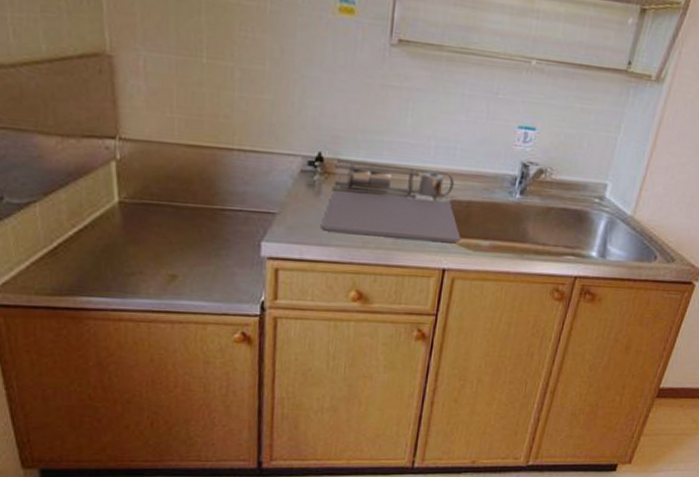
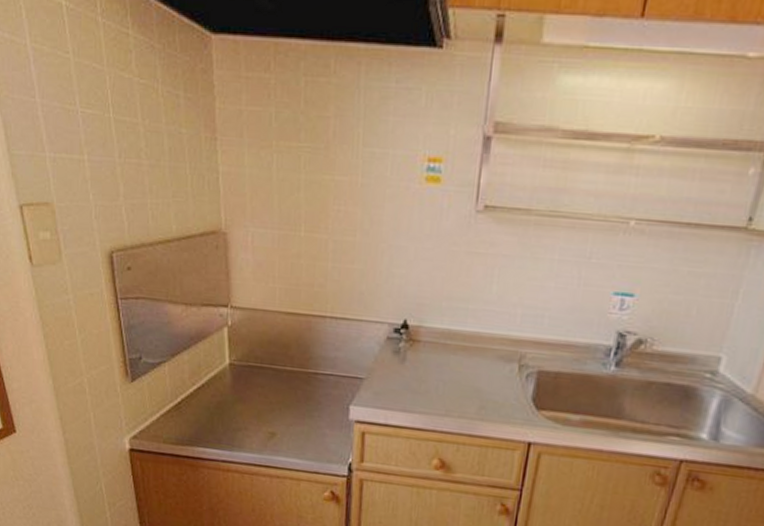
cutting board: present [321,189,460,244] -> none [406,357,548,416]
paper towel holder: present [331,158,454,199] -> none [416,326,541,369]

